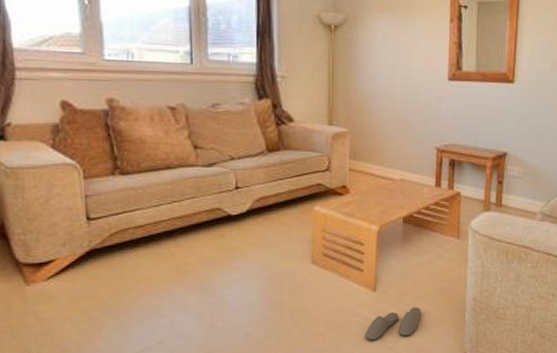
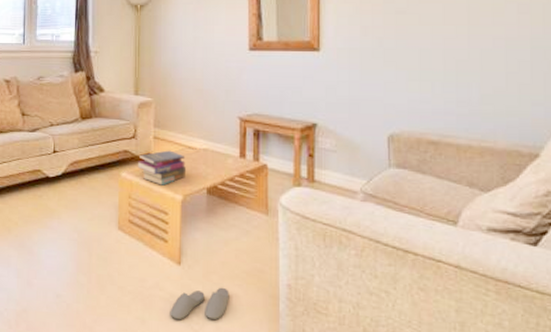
books: none [333,182,383,217] -> present [138,150,187,186]

